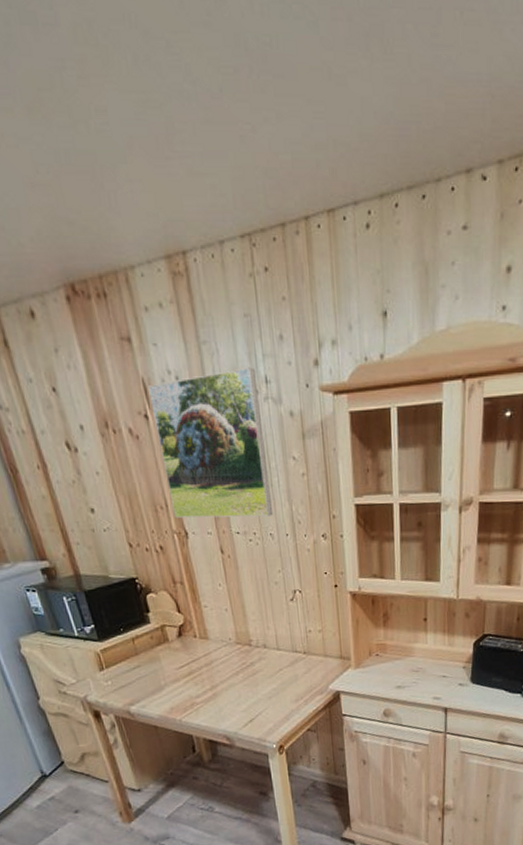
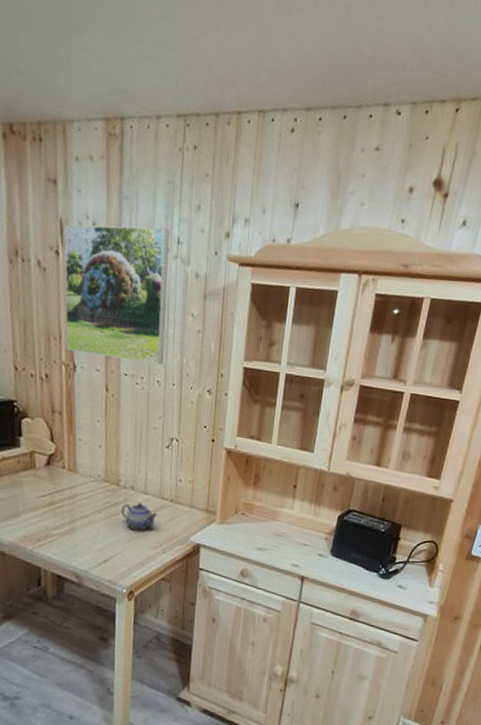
teapot: none [258,660,294,687] -> present [121,503,159,531]

